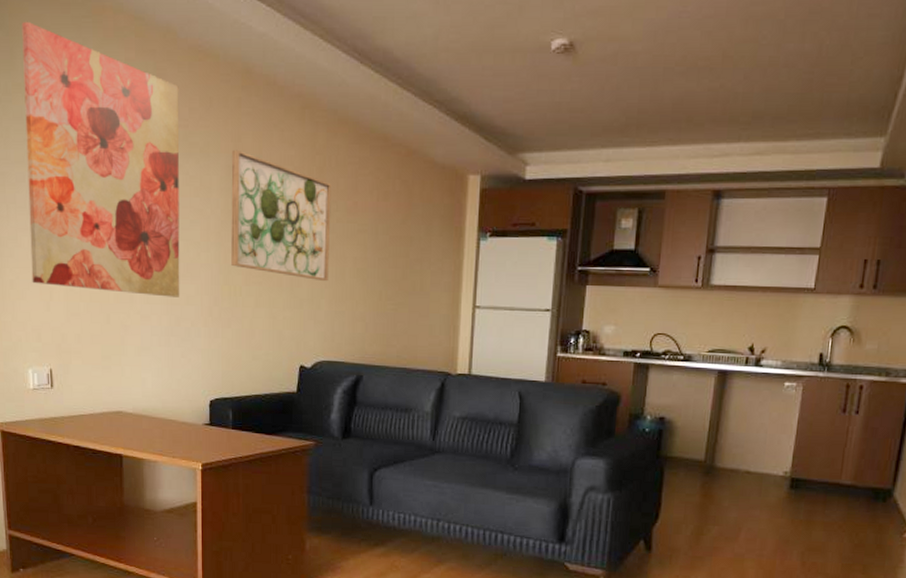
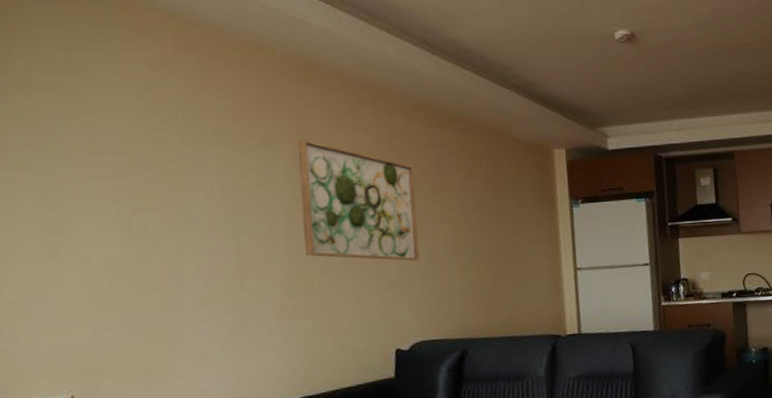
wall art: present [22,21,180,297] -> none [22,19,245,300]

